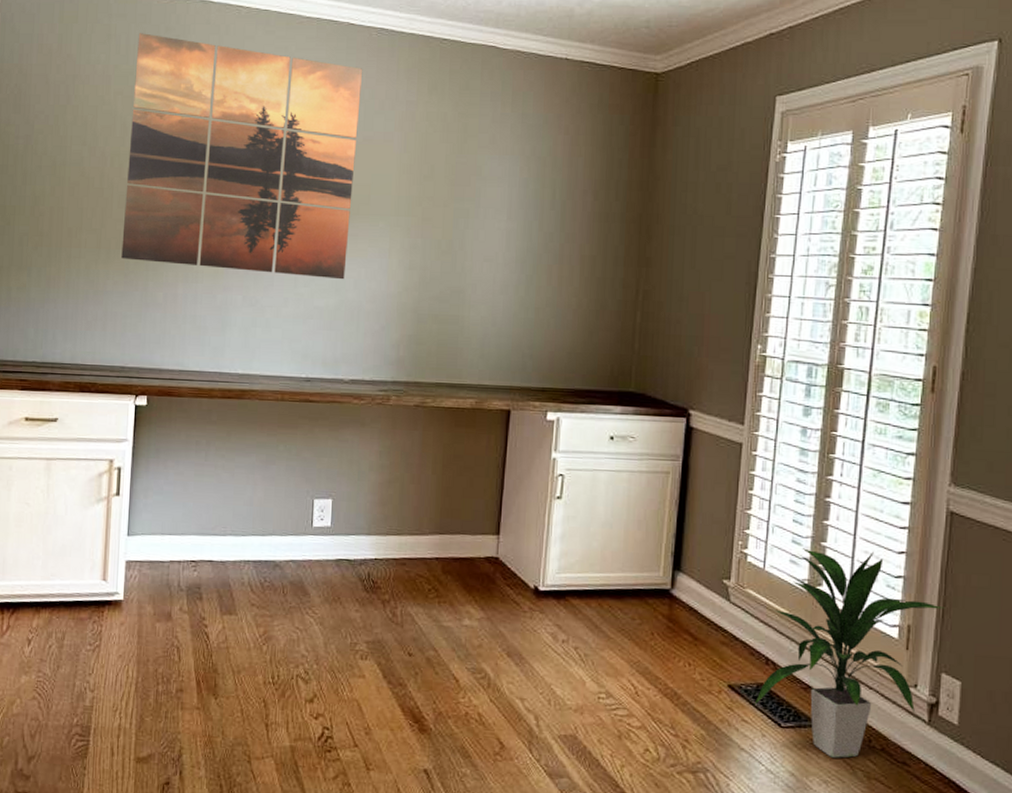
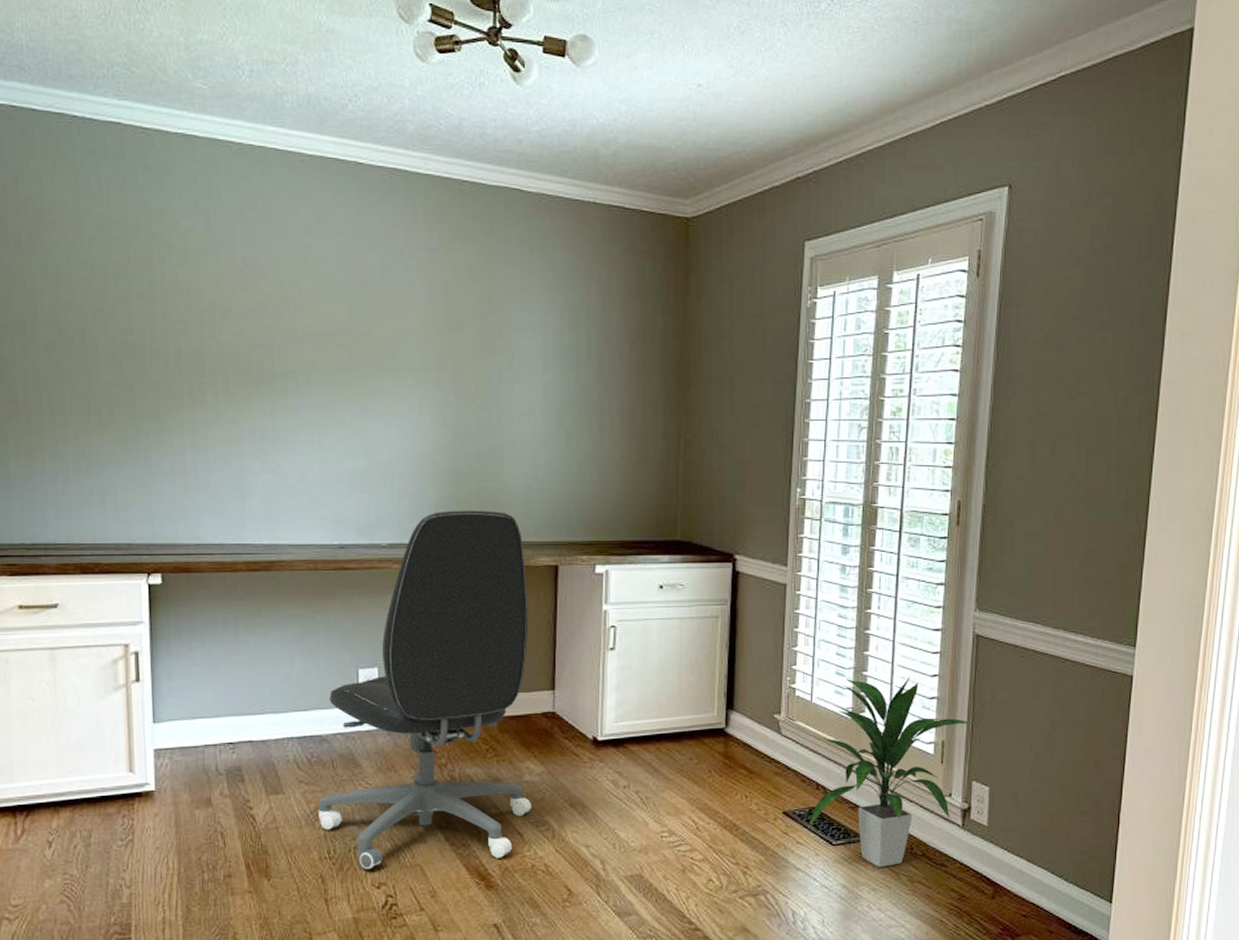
wall art: present [121,33,363,280] -> none [111,171,377,440]
office chair: none [266,350,479,702] -> present [318,510,531,870]

